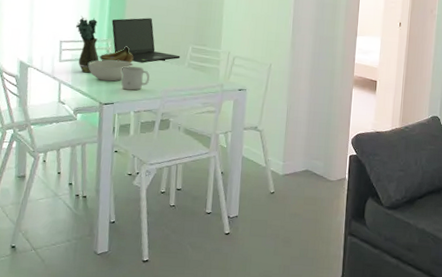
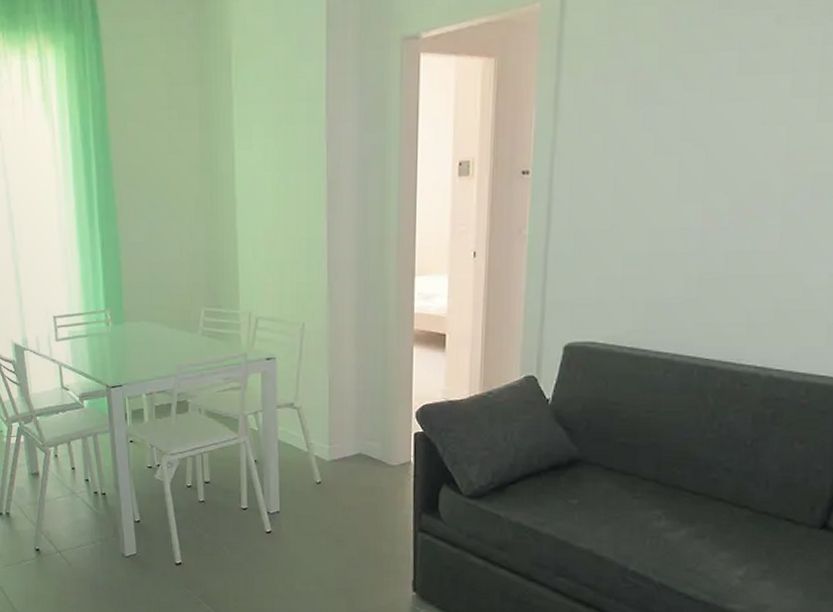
vase: present [75,16,99,73] -> none [68,284,99,352]
bowl: present [87,59,133,82] -> none [87,334,138,360]
fruit: present [99,46,134,63] -> none [99,316,138,337]
laptop: present [111,18,181,63] -> none [107,279,192,335]
mug: present [121,66,150,91] -> none [126,340,160,370]

